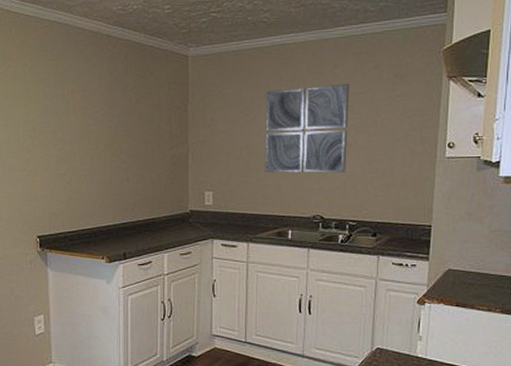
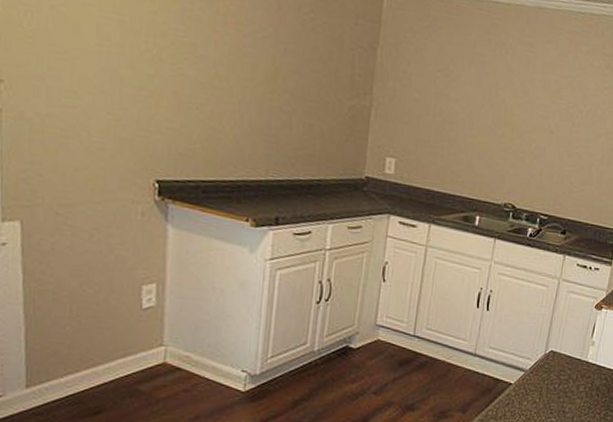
wall art: present [264,83,349,173] -> none [458,52,560,161]

